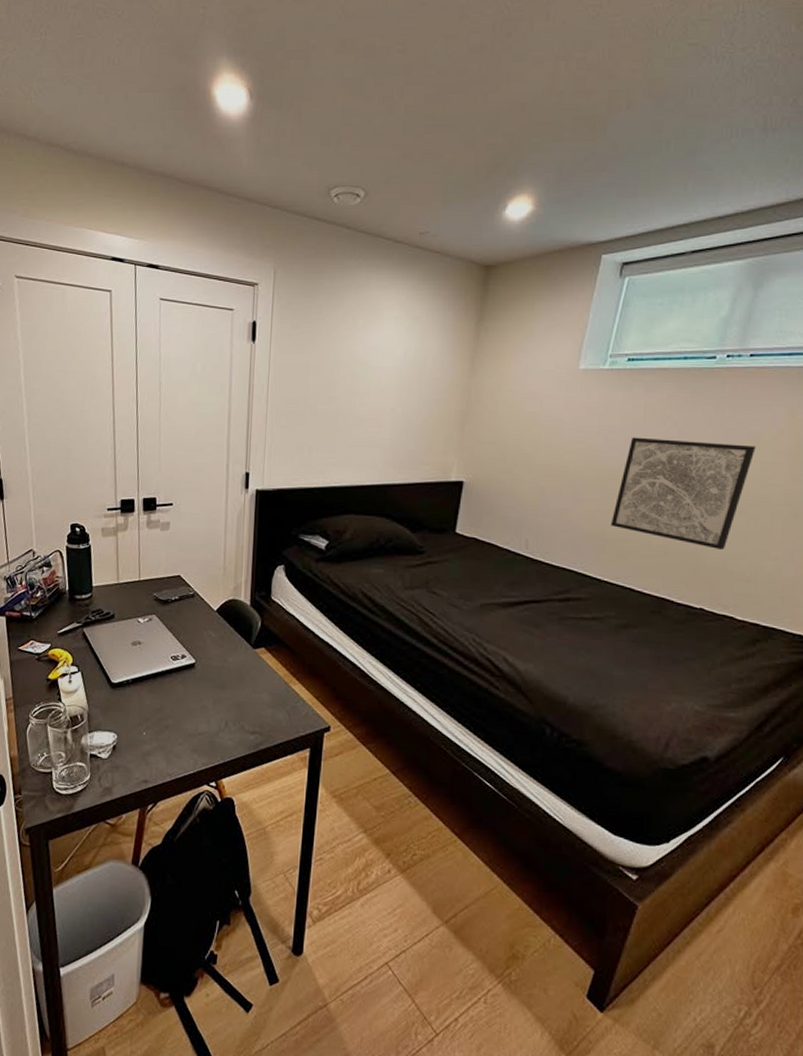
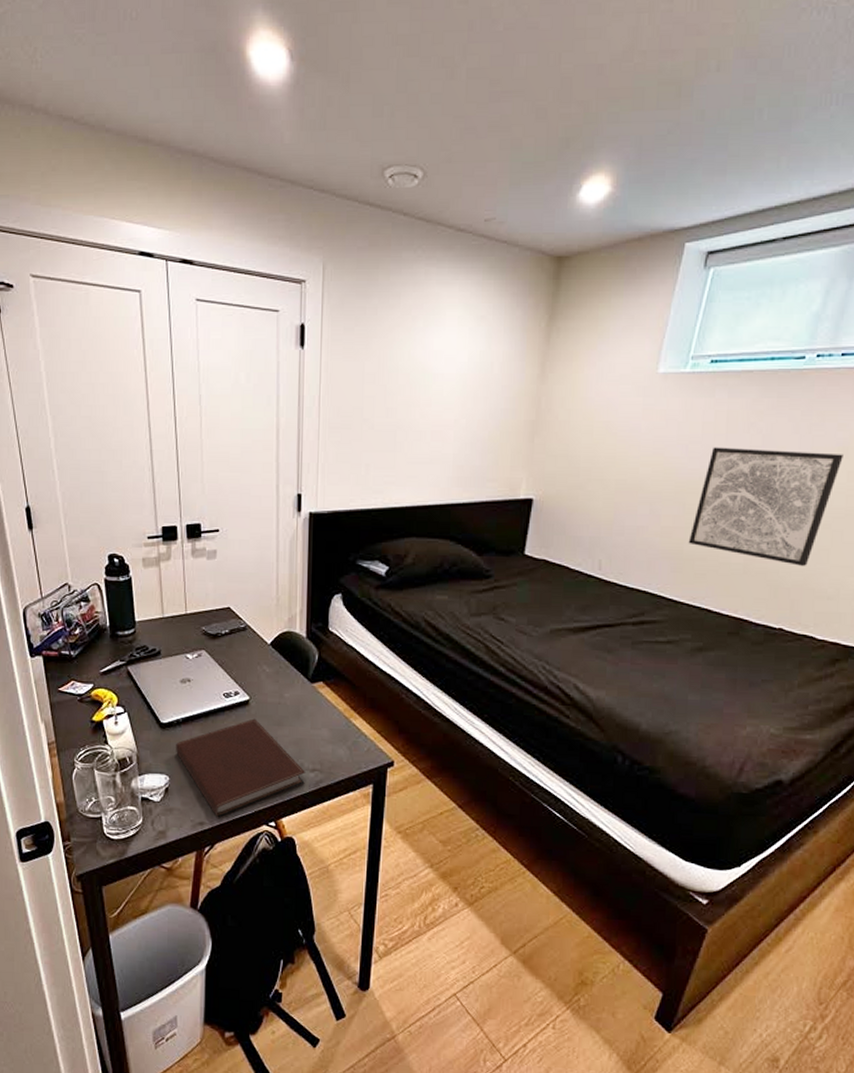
notebook: none [124,681,246,777] -> present [176,718,305,818]

